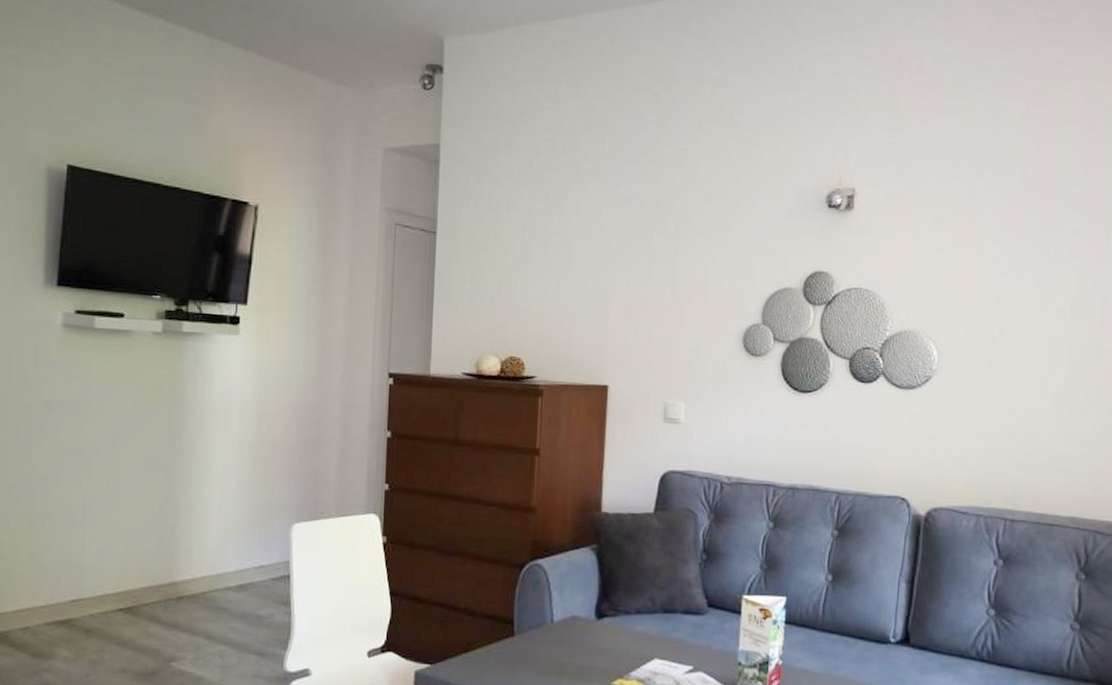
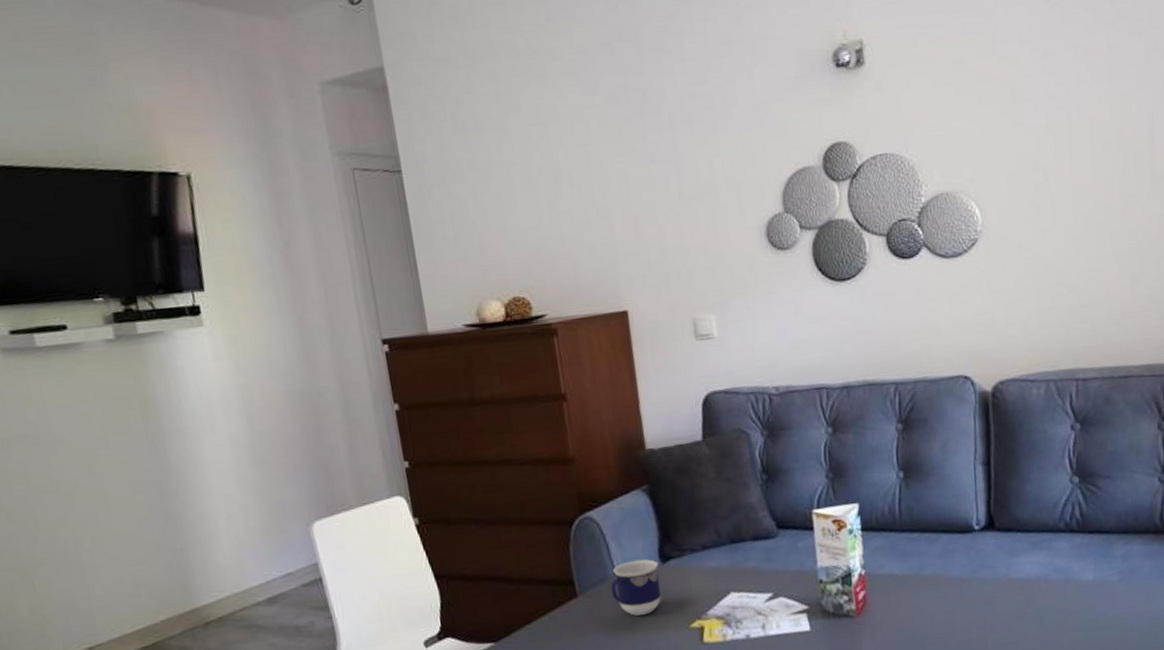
cup: none [546,611,593,664] -> present [611,559,661,616]

